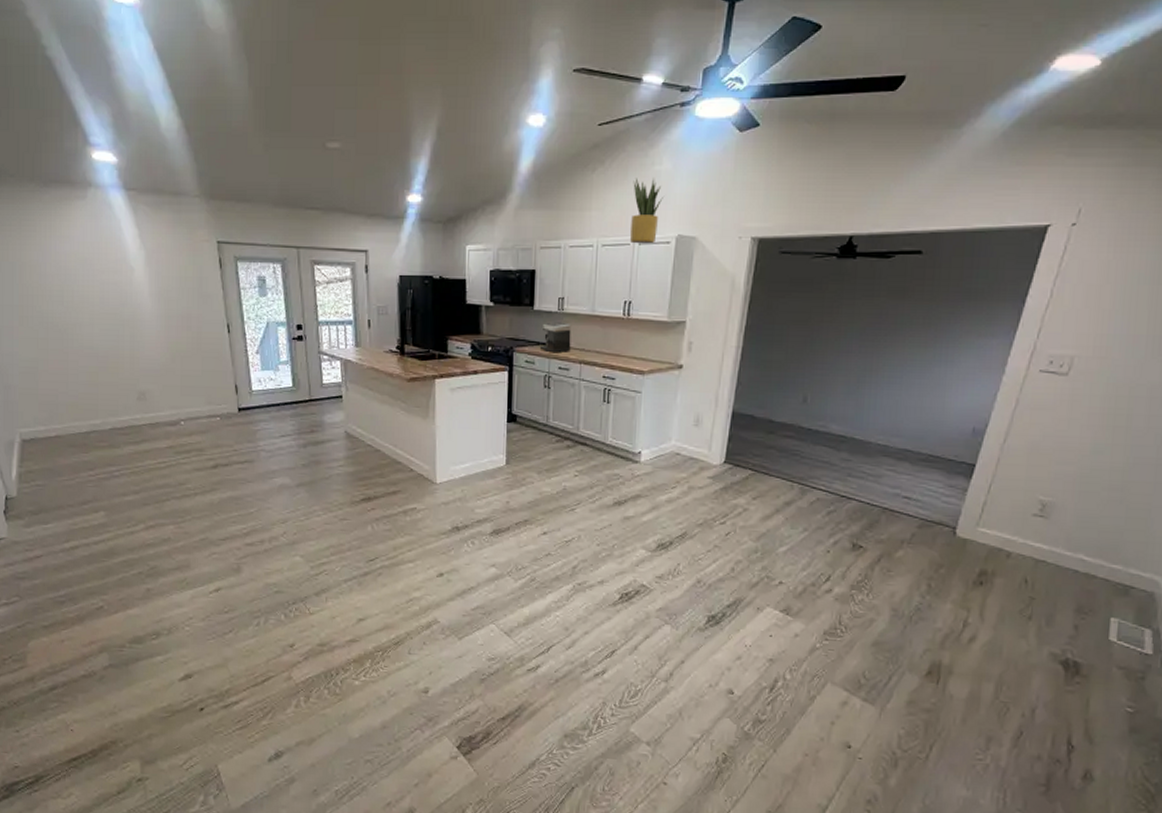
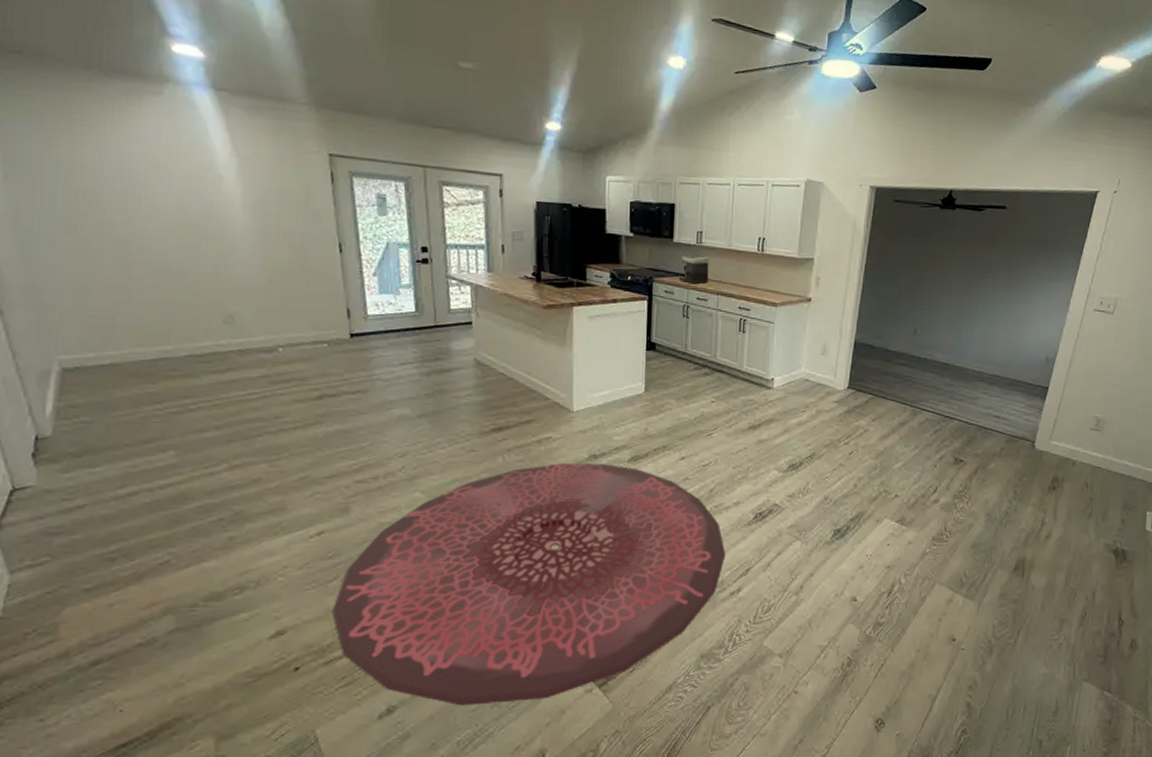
area rug: none [229,534,590,761] -> present [332,463,726,706]
planter: present [629,178,665,244] -> none [763,124,795,186]

